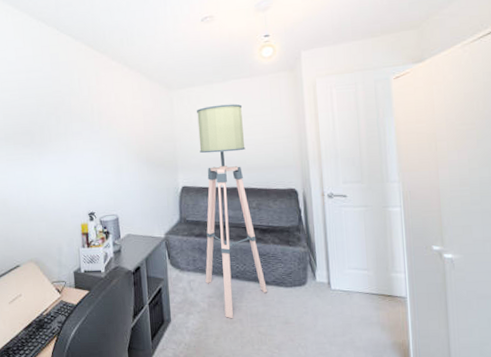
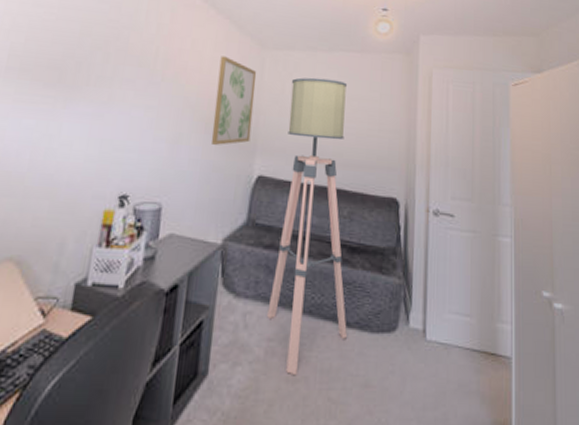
wall art: none [138,102,172,169] -> present [211,56,257,145]

